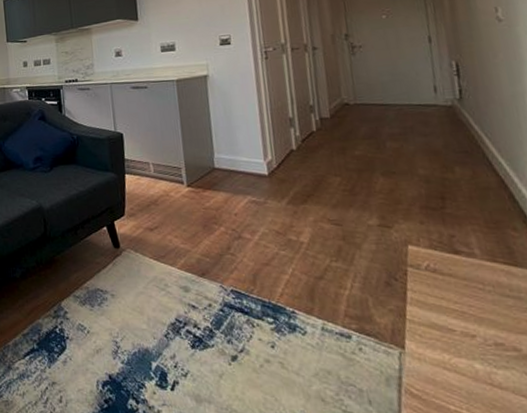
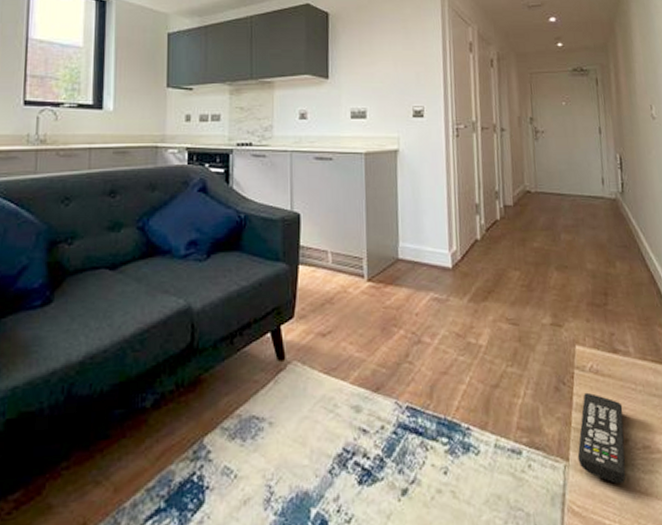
remote control: none [414,289,474,376] -> present [577,392,626,485]

